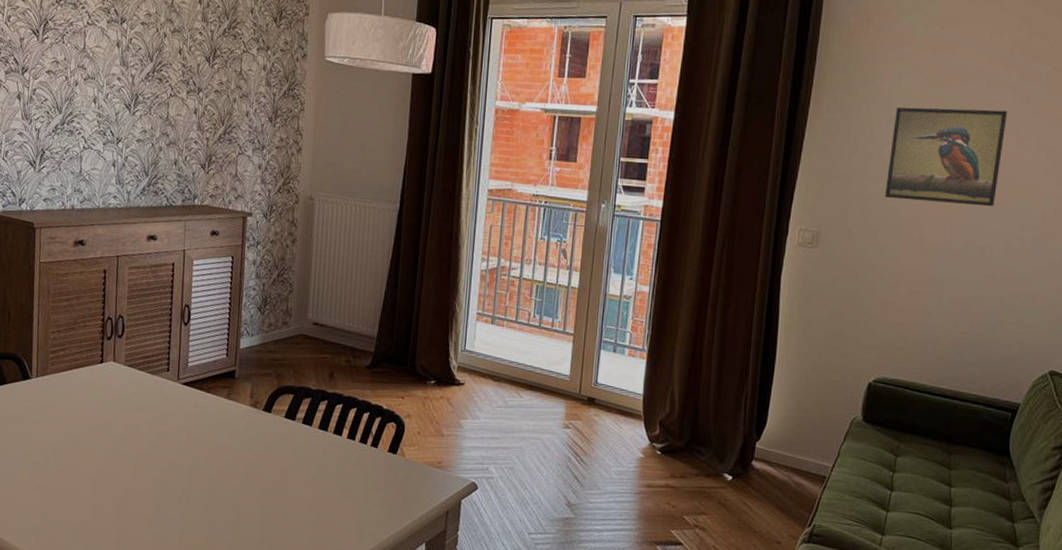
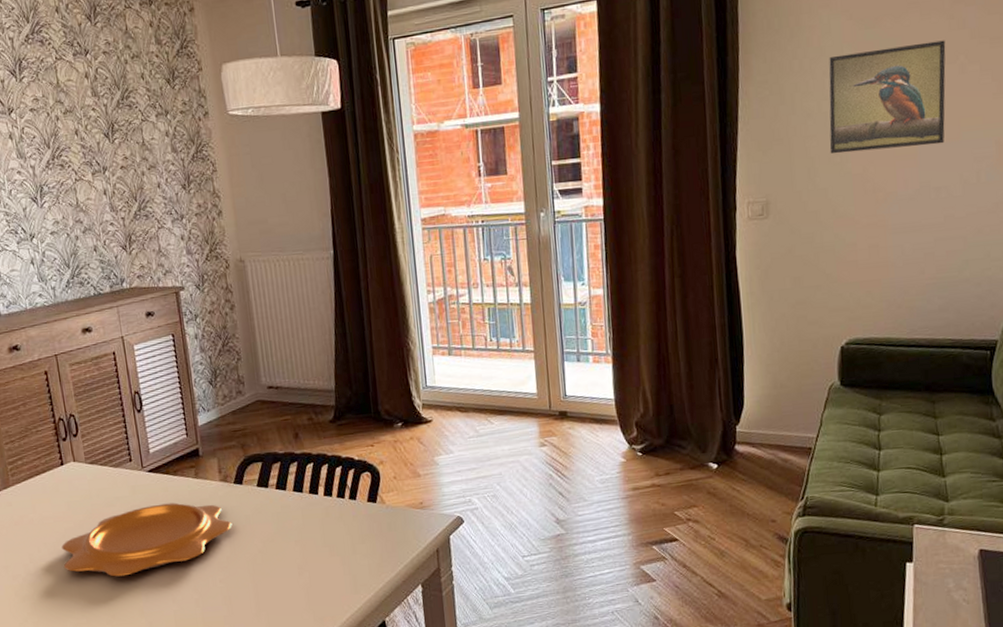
decorative bowl: none [82,417,254,483] -> present [61,502,232,577]

